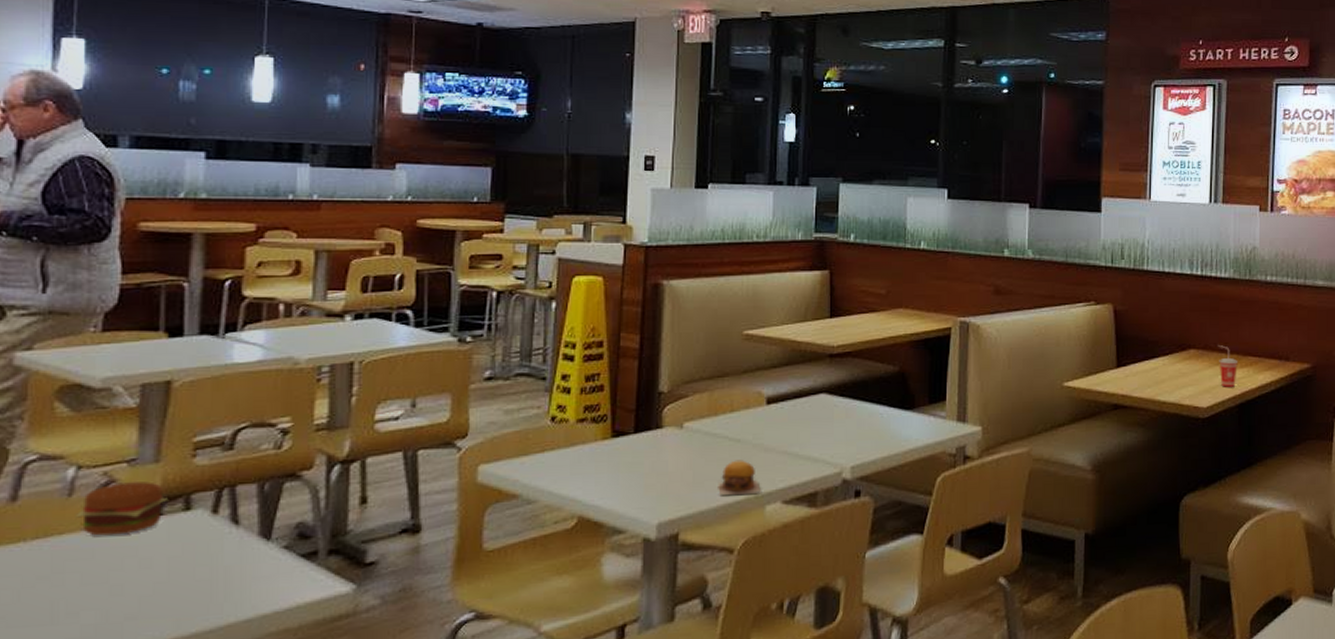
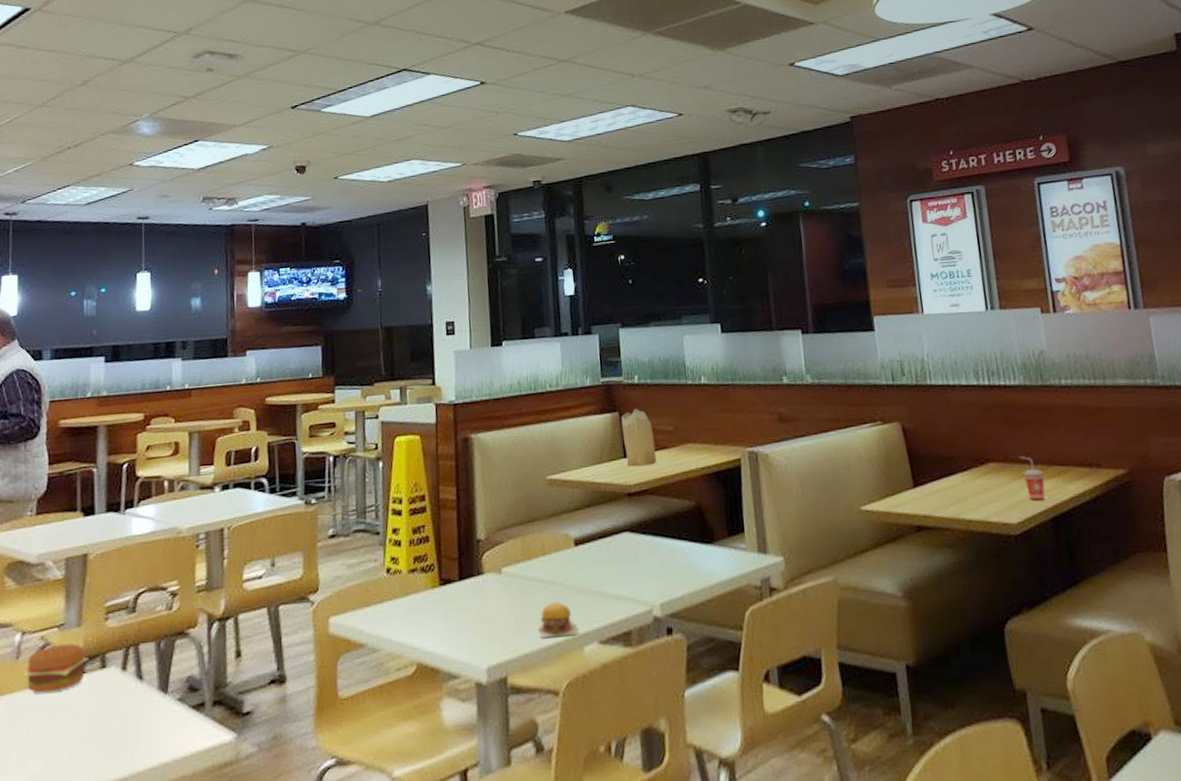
paper bag: none [830,267,865,328] -> present [621,408,657,467]

